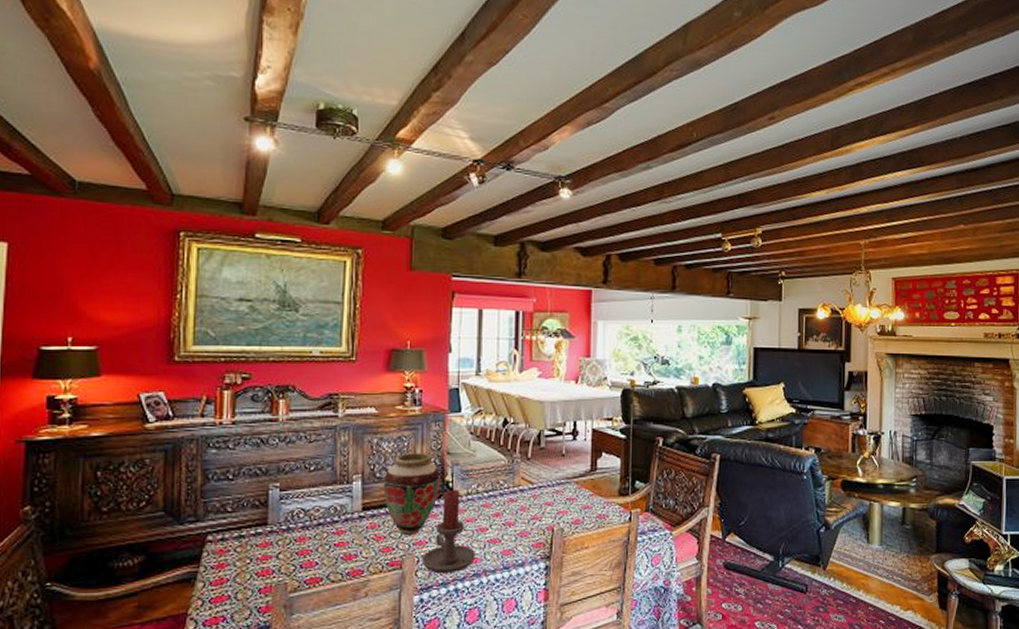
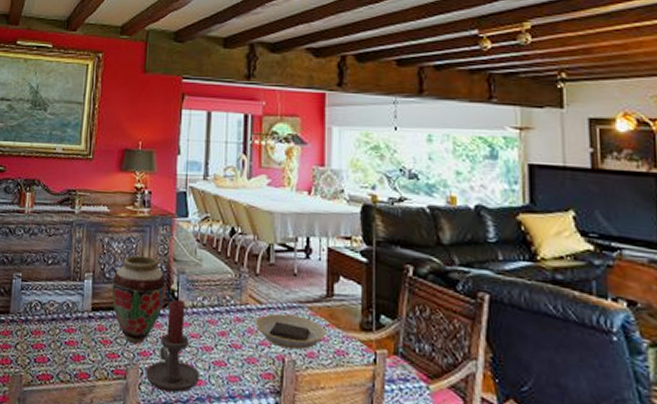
plate: none [528,490,590,520] -> present [256,313,326,350]

